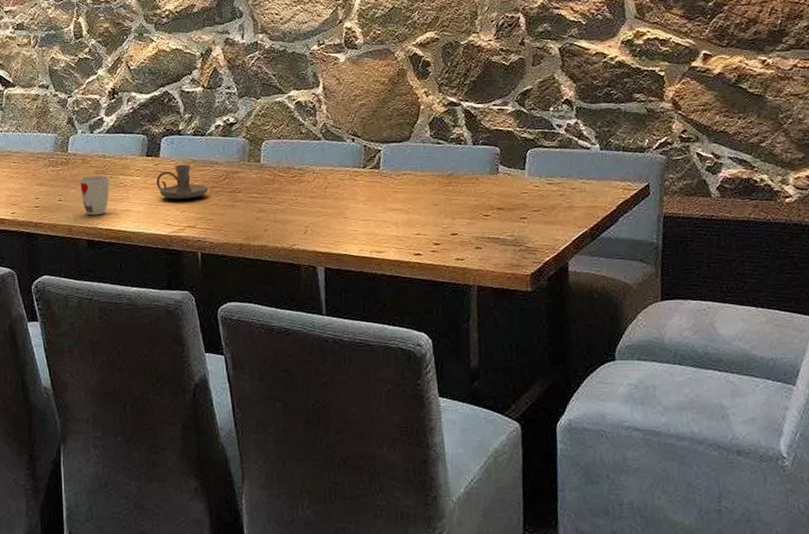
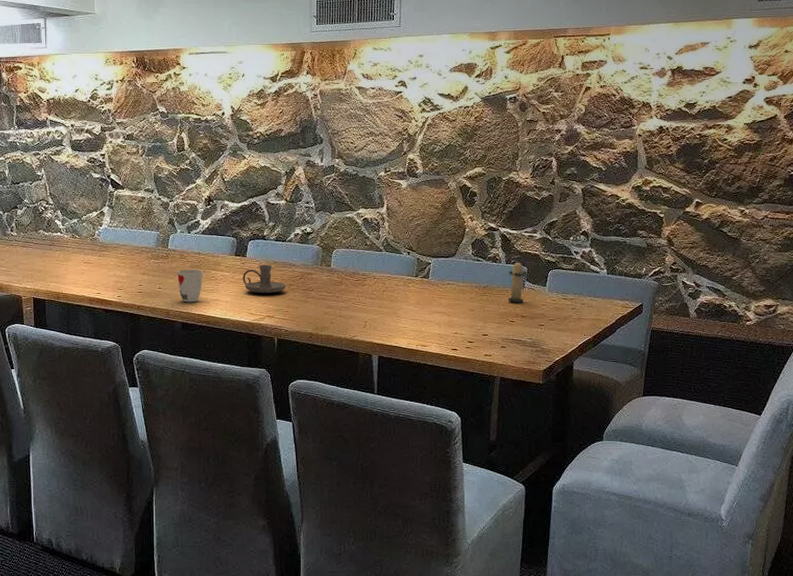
candle: none [476,139,500,192] -> present [508,260,526,302]

